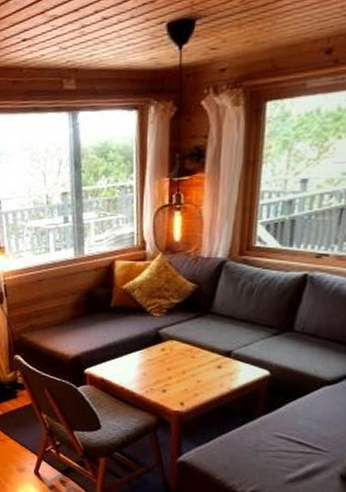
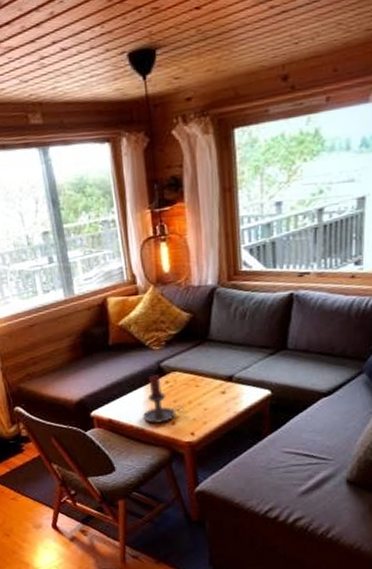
candle holder: none [134,339,178,389] -> present [142,373,186,424]

